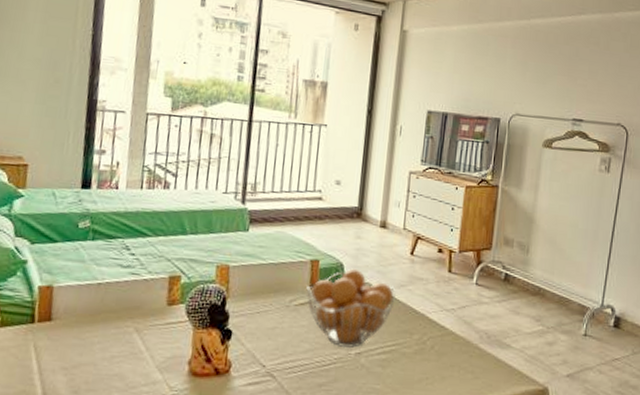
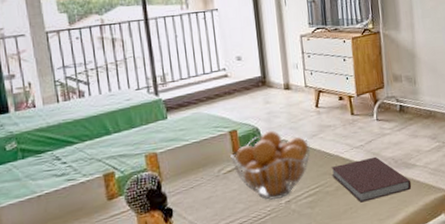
notebook: none [413,325,502,375] -> present [331,156,412,203]

